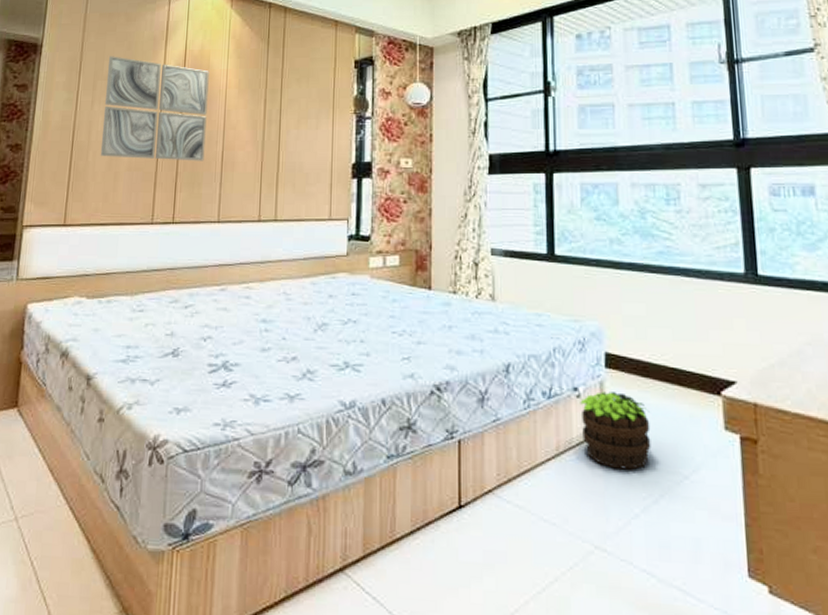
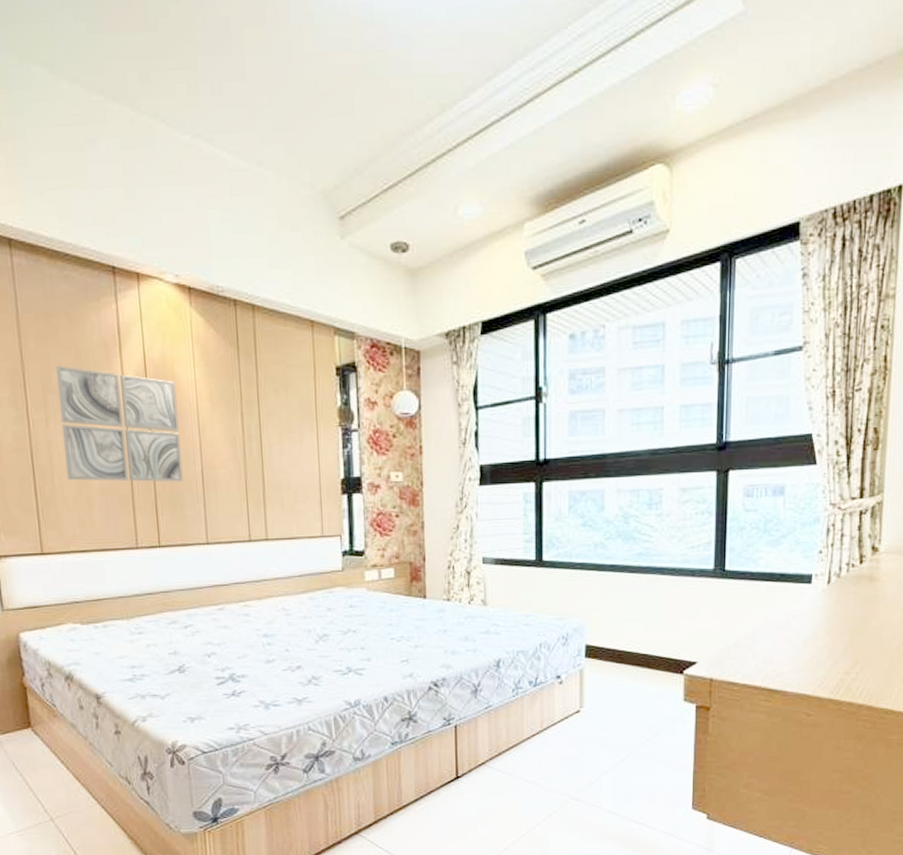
potted plant: present [580,391,651,470] -> none [562,677,622,738]

